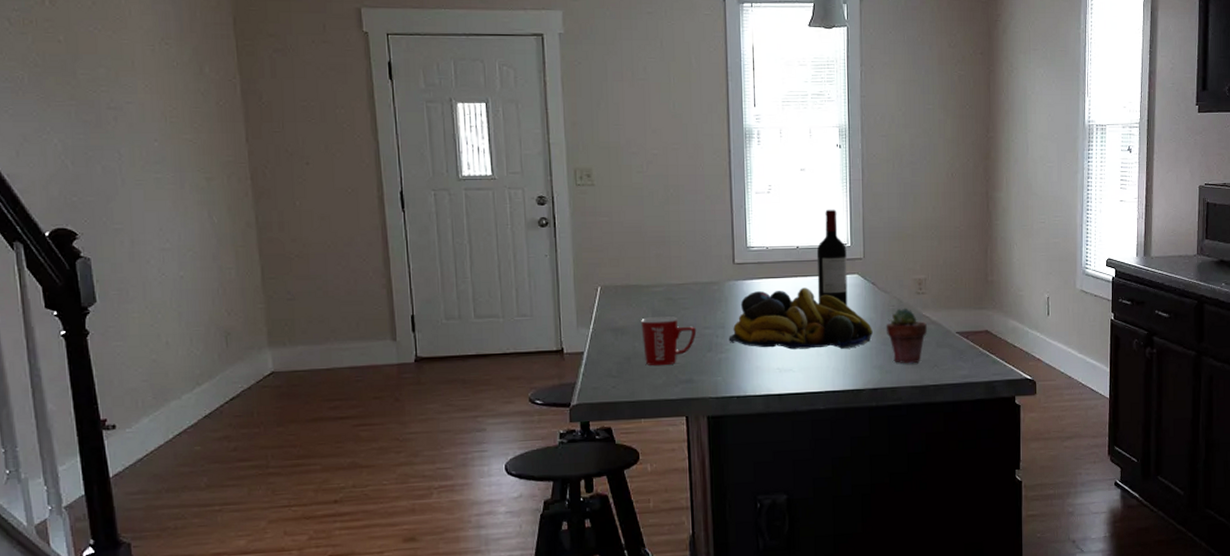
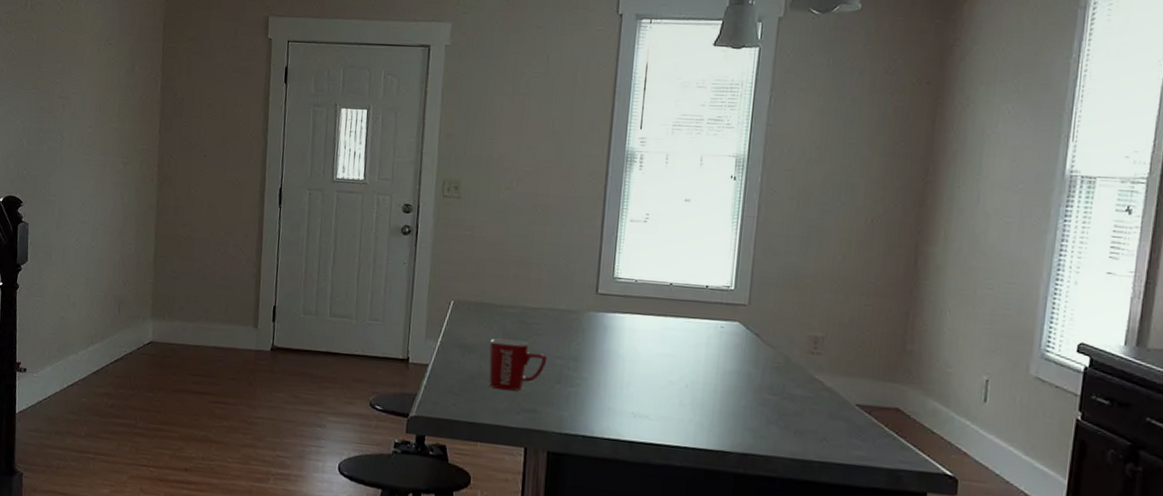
fruit bowl: present [728,287,873,350] -> none [581,326,750,404]
wine bottle: present [816,209,848,306] -> none [688,246,729,356]
potted succulent: present [887,308,927,364] -> none [767,367,819,433]

